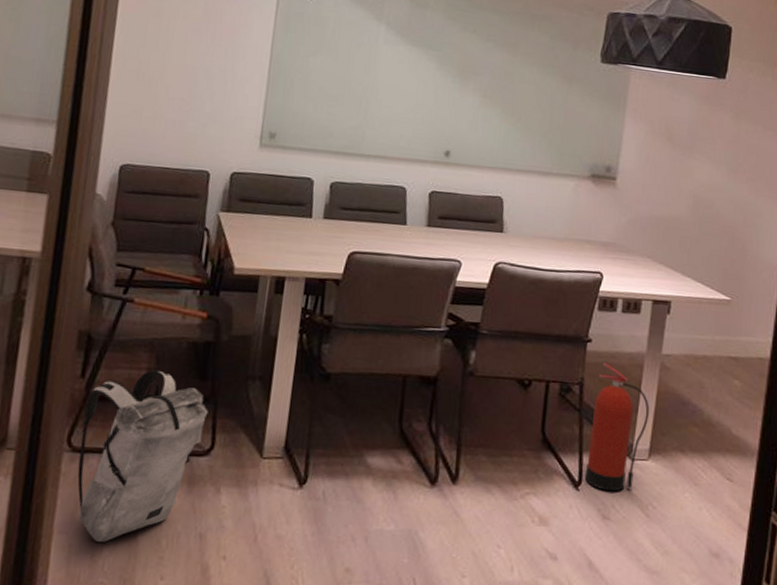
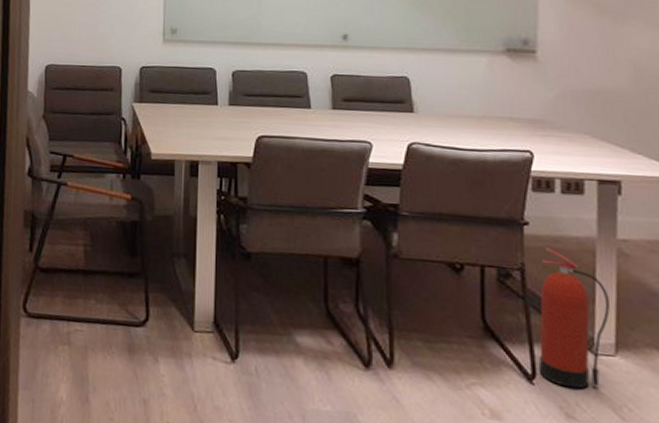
backpack: present [77,369,209,542] -> none [34,246,141,400]

